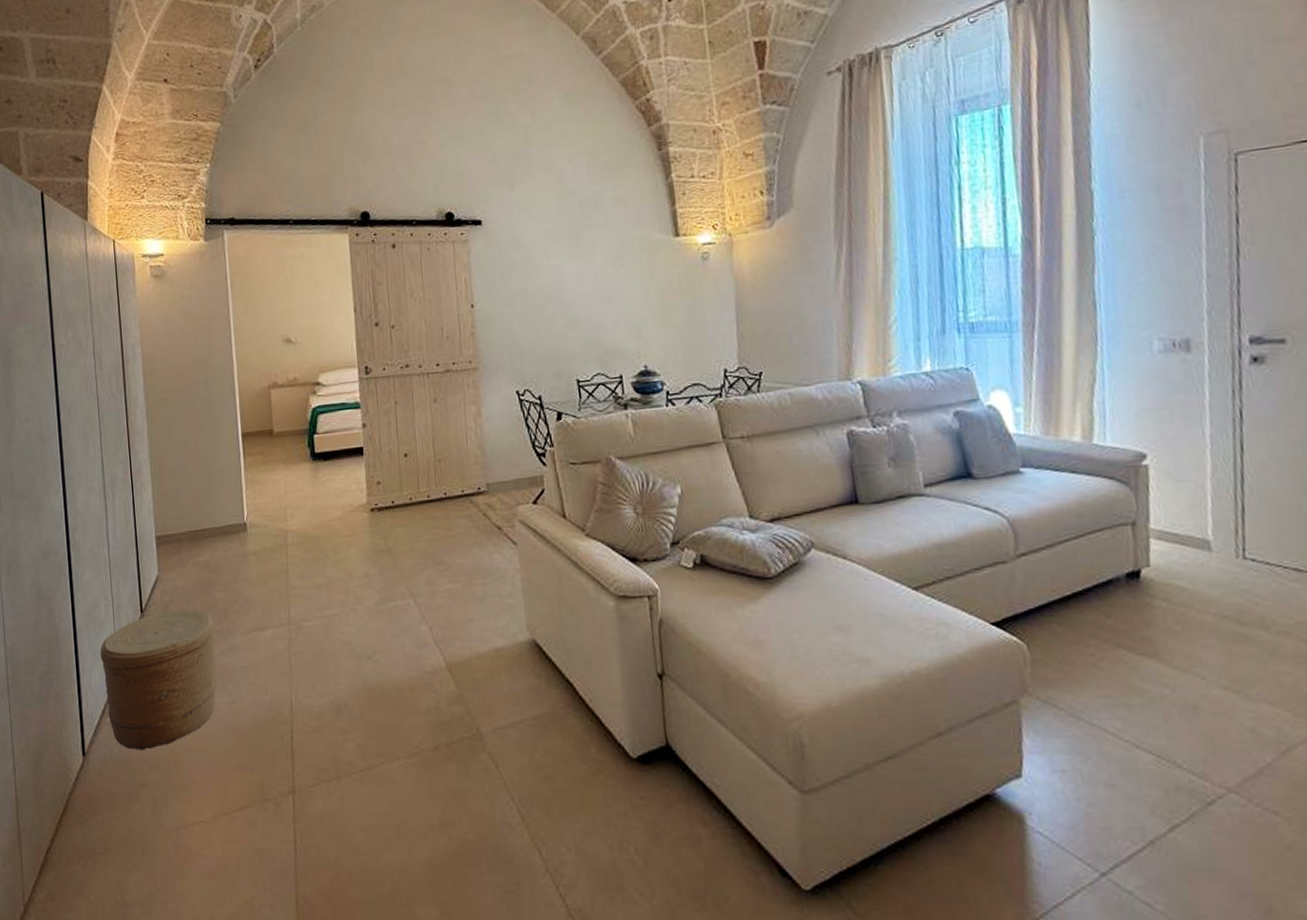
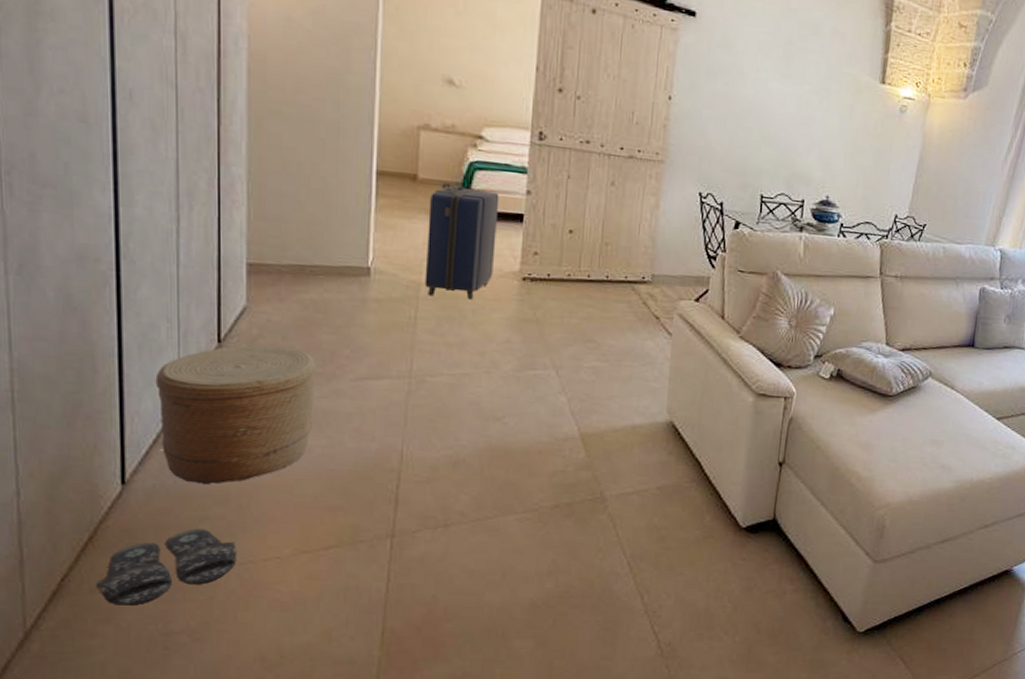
slippers: none [70,795,171,877] -> present [96,528,237,606]
suitcase: none [285,431,345,541] -> present [424,182,500,300]

